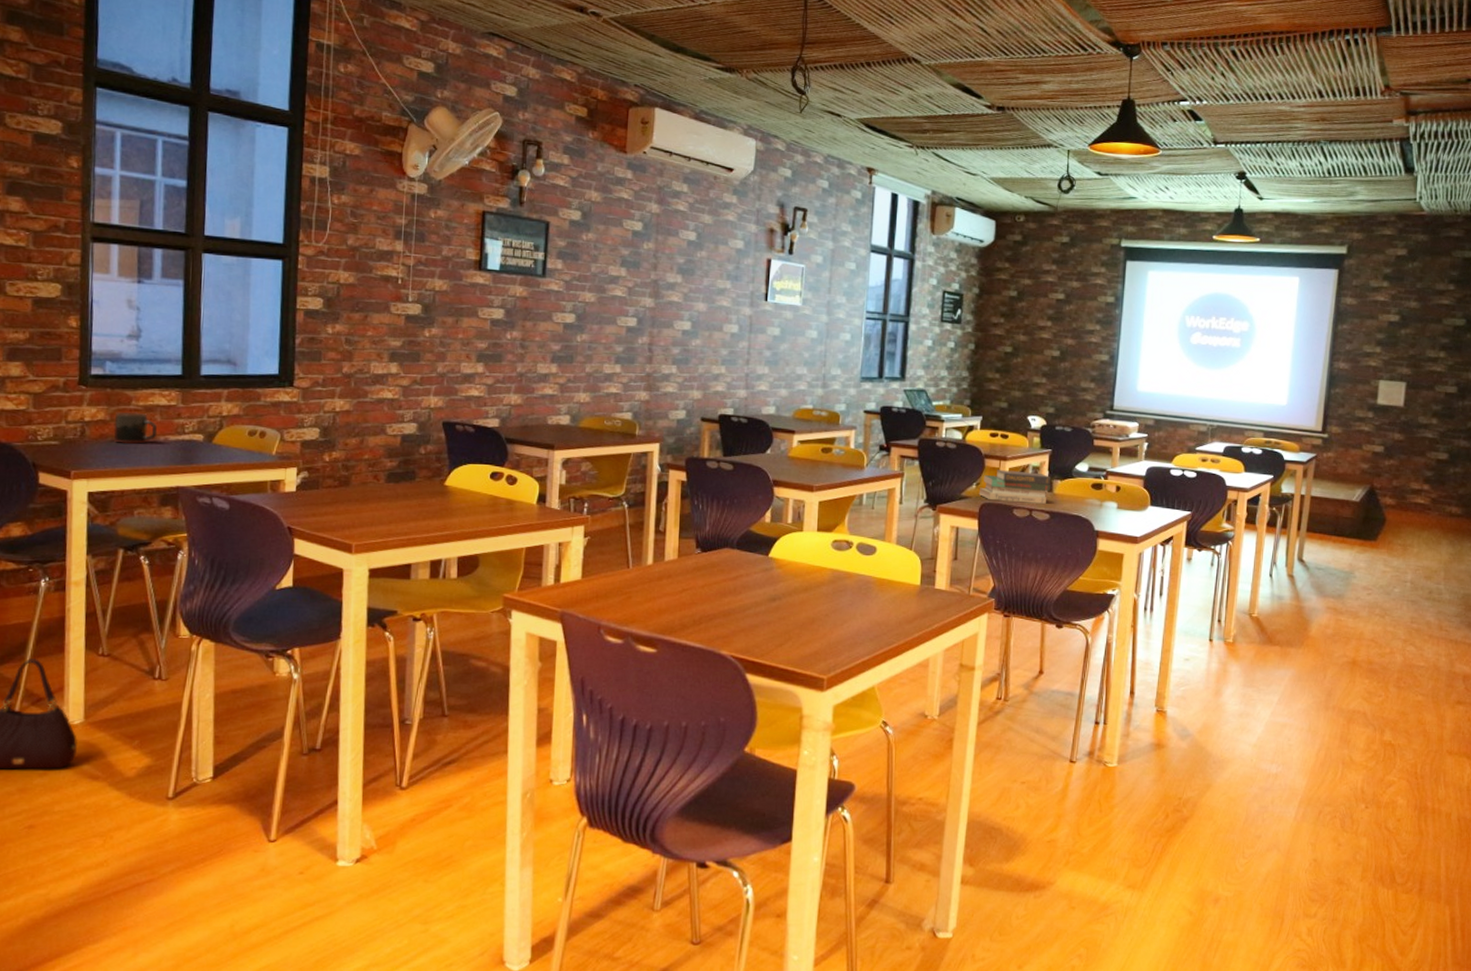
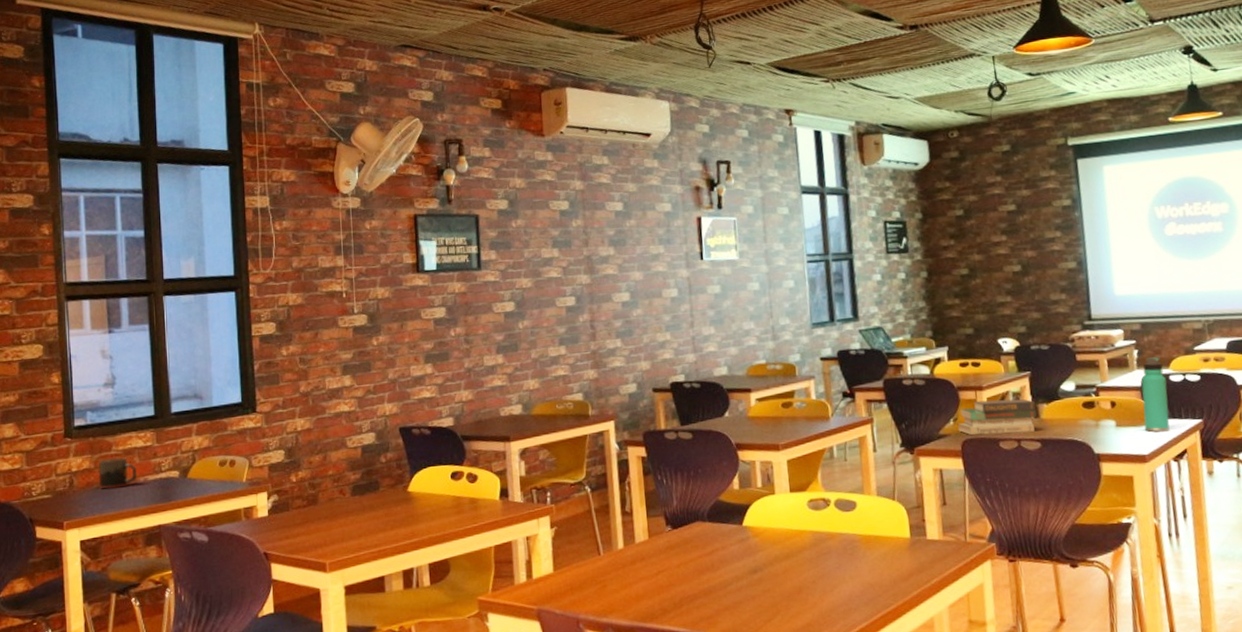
thermos bottle: none [1140,451,1167,519] -> present [1141,357,1170,433]

